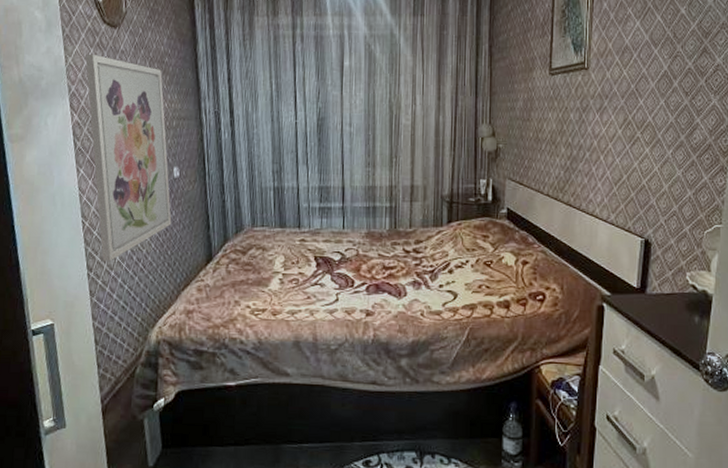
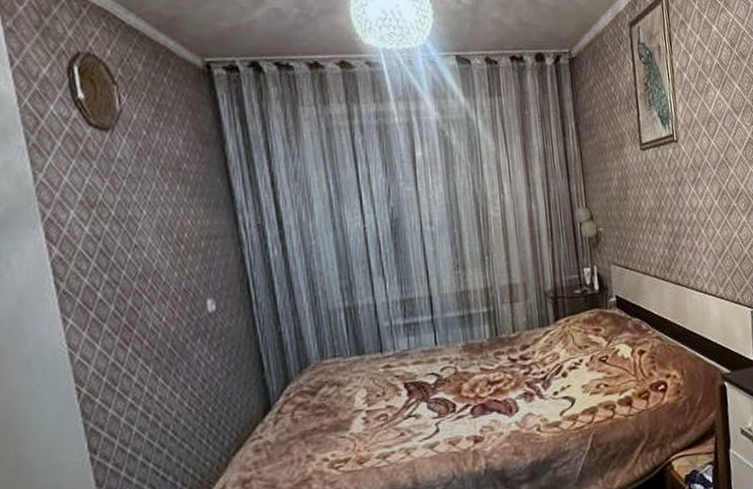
wall art: present [85,53,172,261] -> none [64,166,210,437]

